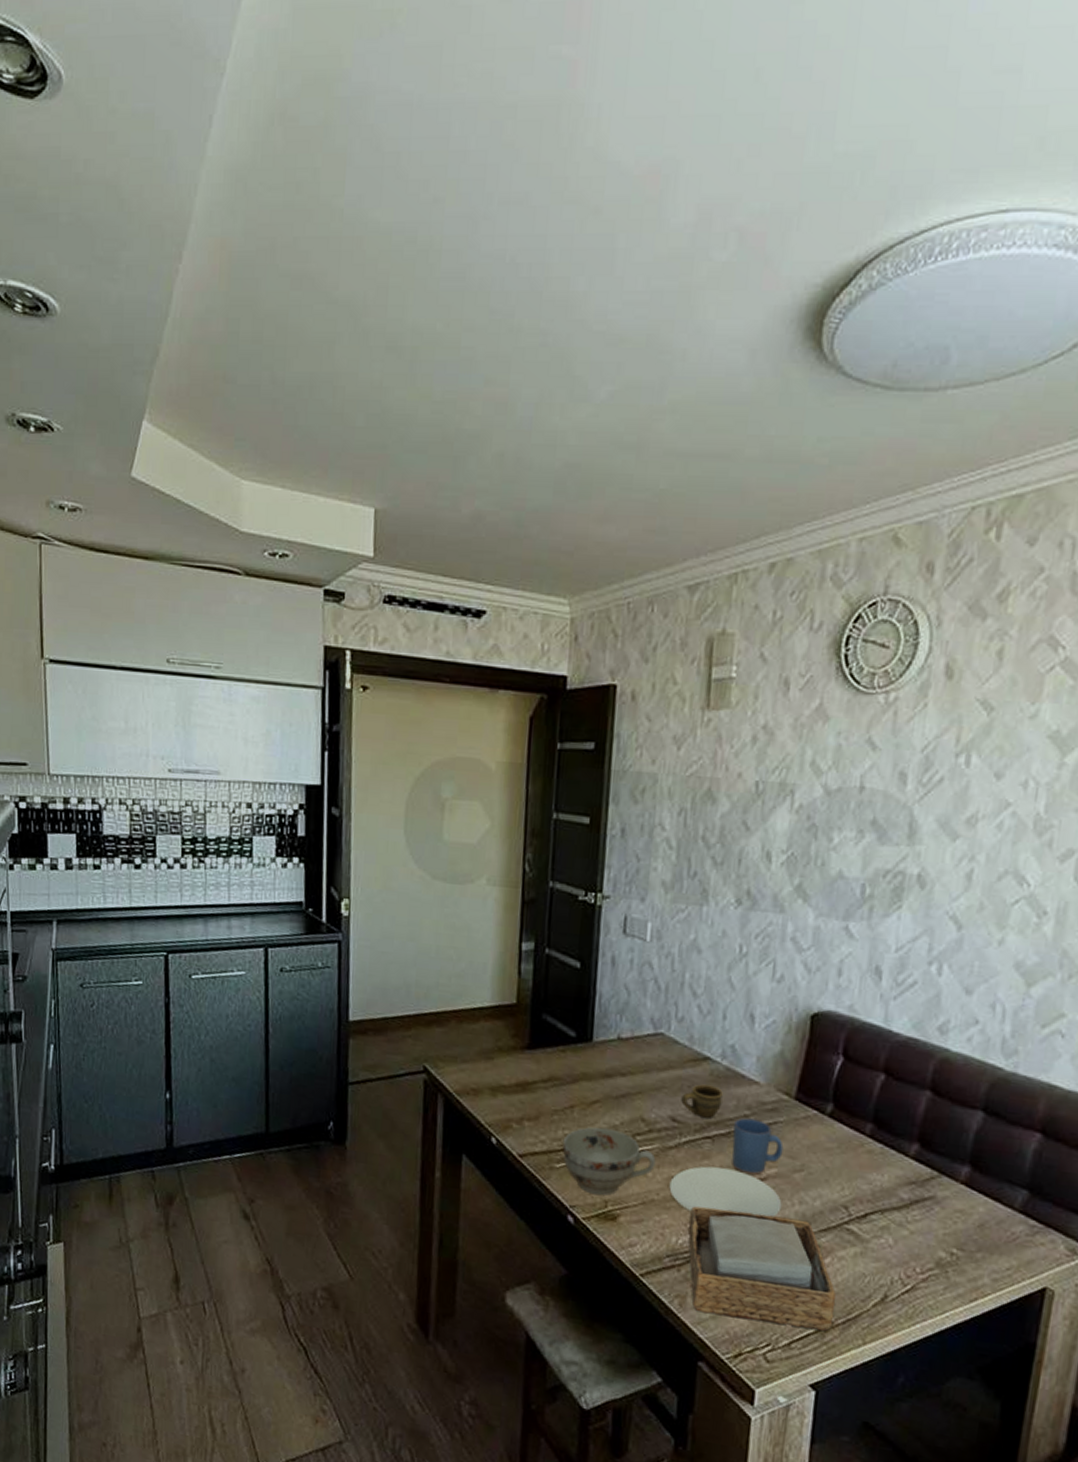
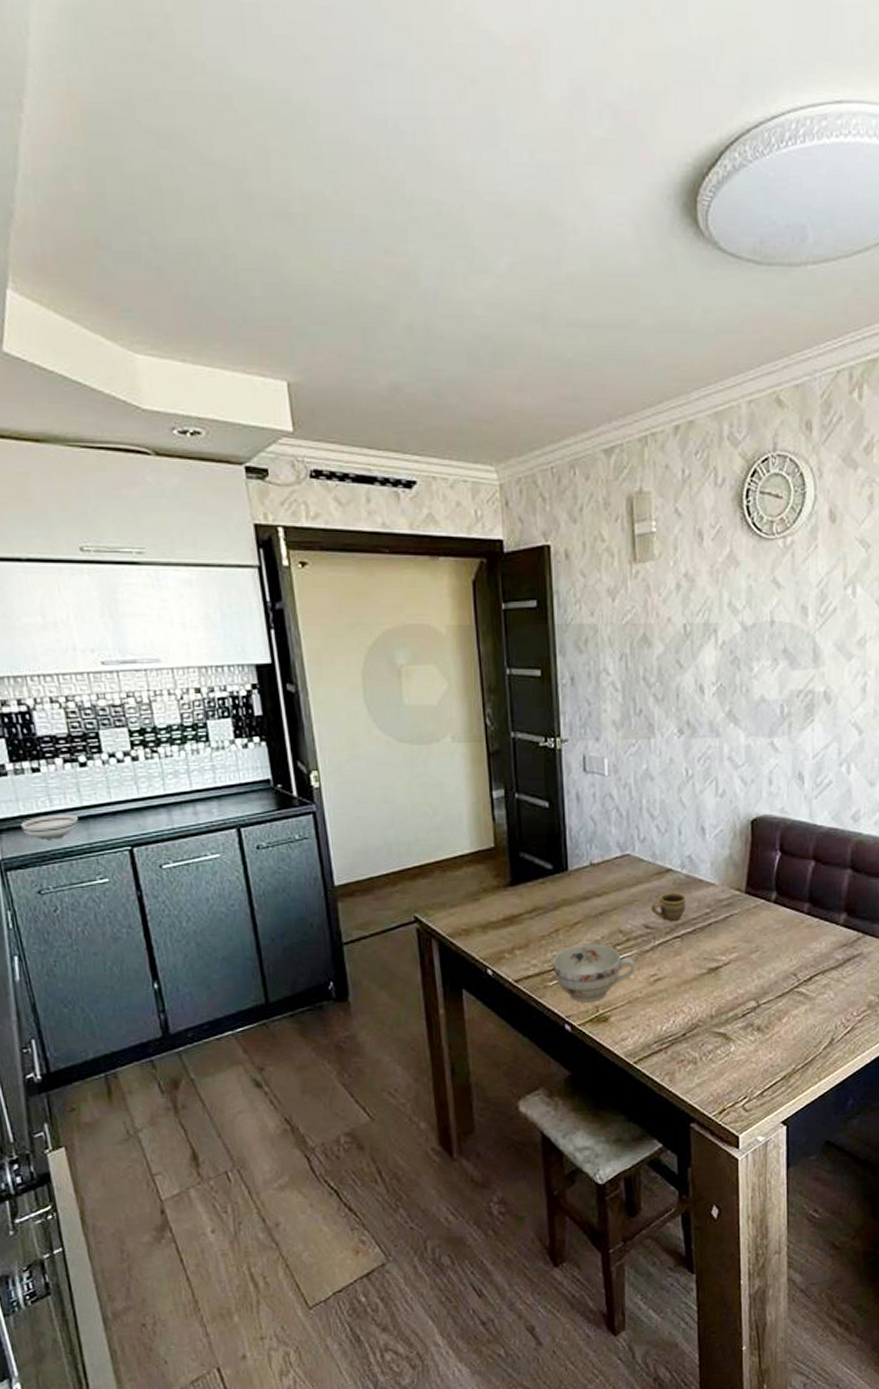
bowl: none [76,912,125,936] -> present [21,814,79,839]
plate: present [669,1166,782,1218] -> none [650,960,744,1002]
napkin holder: present [687,1206,836,1332] -> none [669,991,795,1083]
mug: present [732,1117,784,1175] -> none [697,915,740,961]

